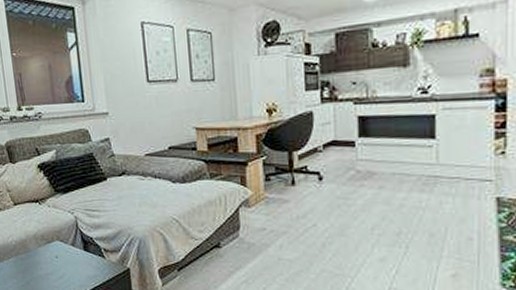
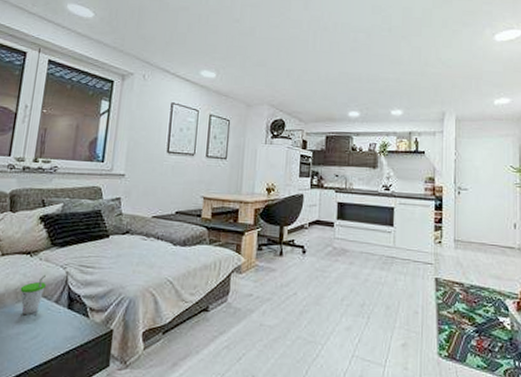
cup: none [38,220,60,258] -> present [20,274,46,316]

